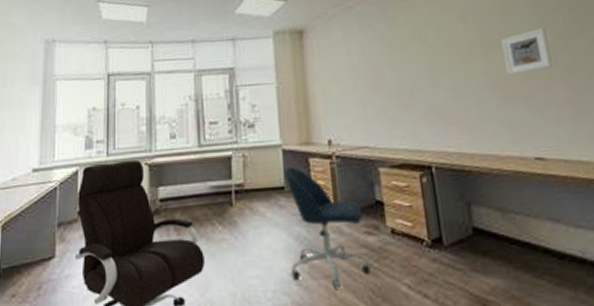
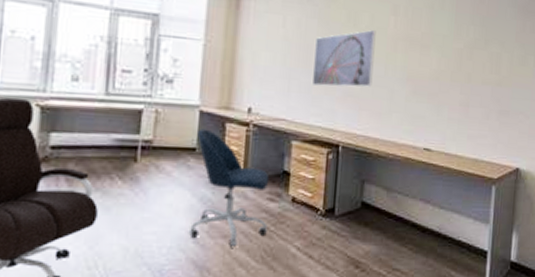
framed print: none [383,41,455,108] -> present [313,30,376,87]
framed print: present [501,28,553,76] -> none [420,35,459,74]

